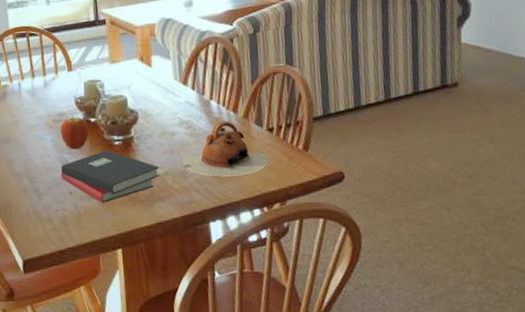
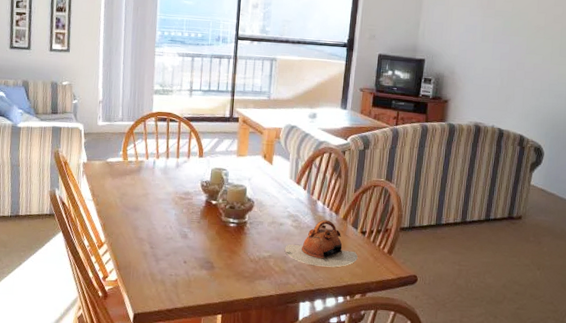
fruit: present [60,116,89,150] -> none [184,197,209,226]
hardback book: present [60,150,159,203] -> none [178,229,264,274]

